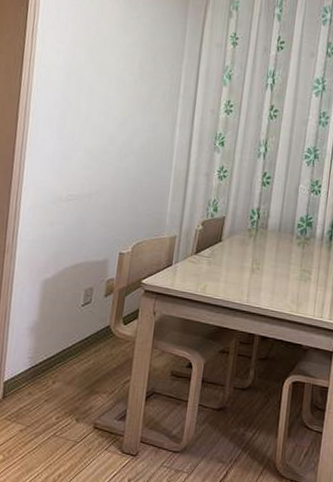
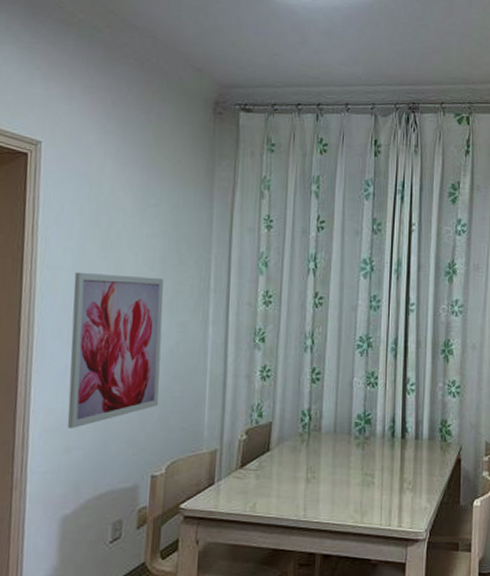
wall art: none [53,71,140,206] -> present [67,272,164,428]

